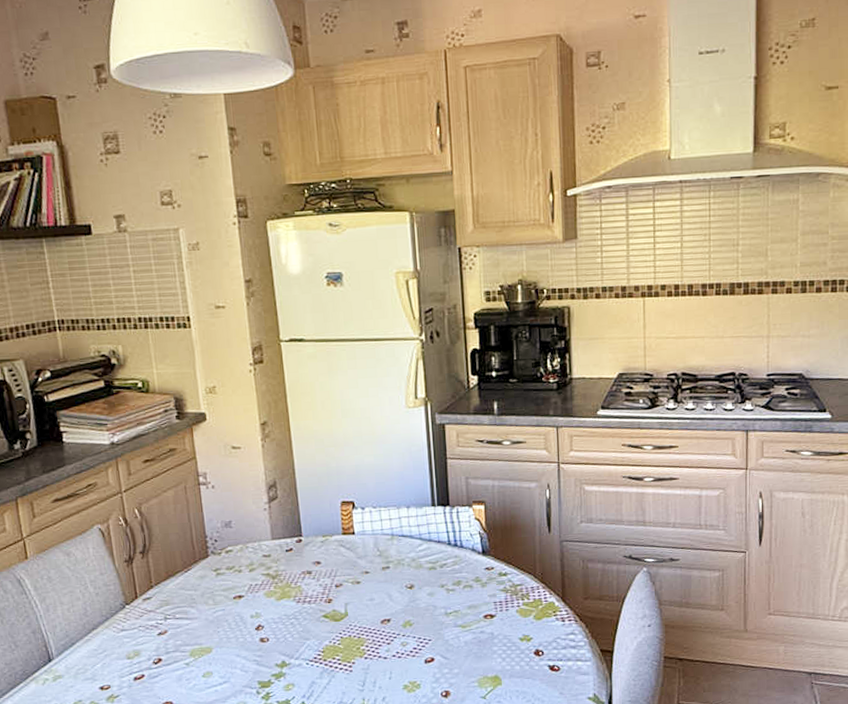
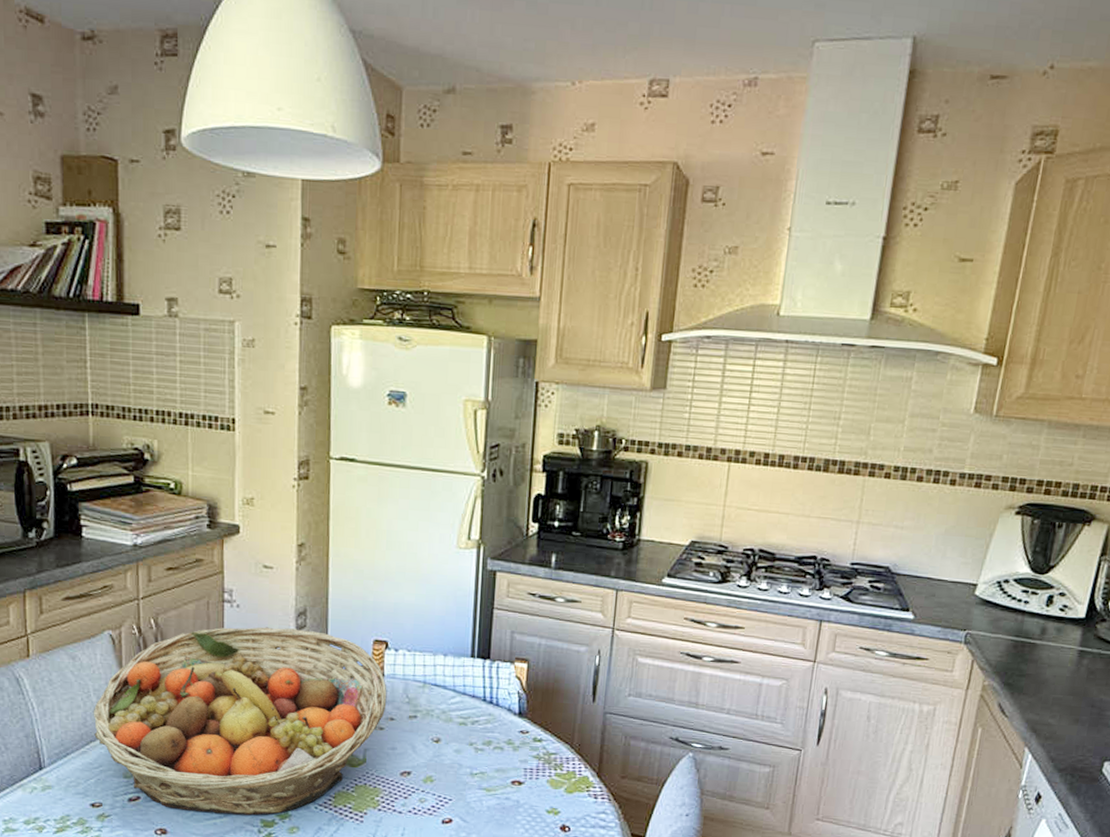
fruit basket: none [91,501,360,682] -> present [93,627,387,815]

